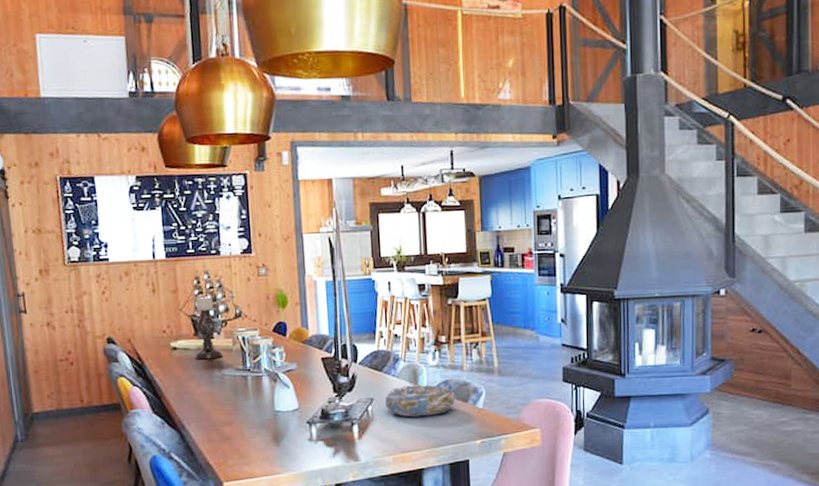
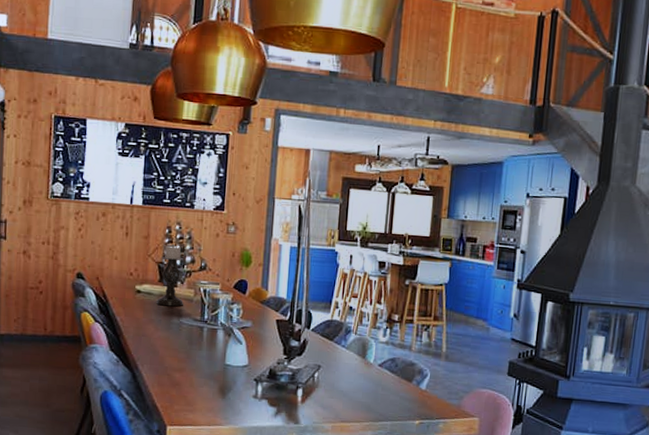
decorative bowl: present [385,384,455,417] -> none [332,357,400,390]

